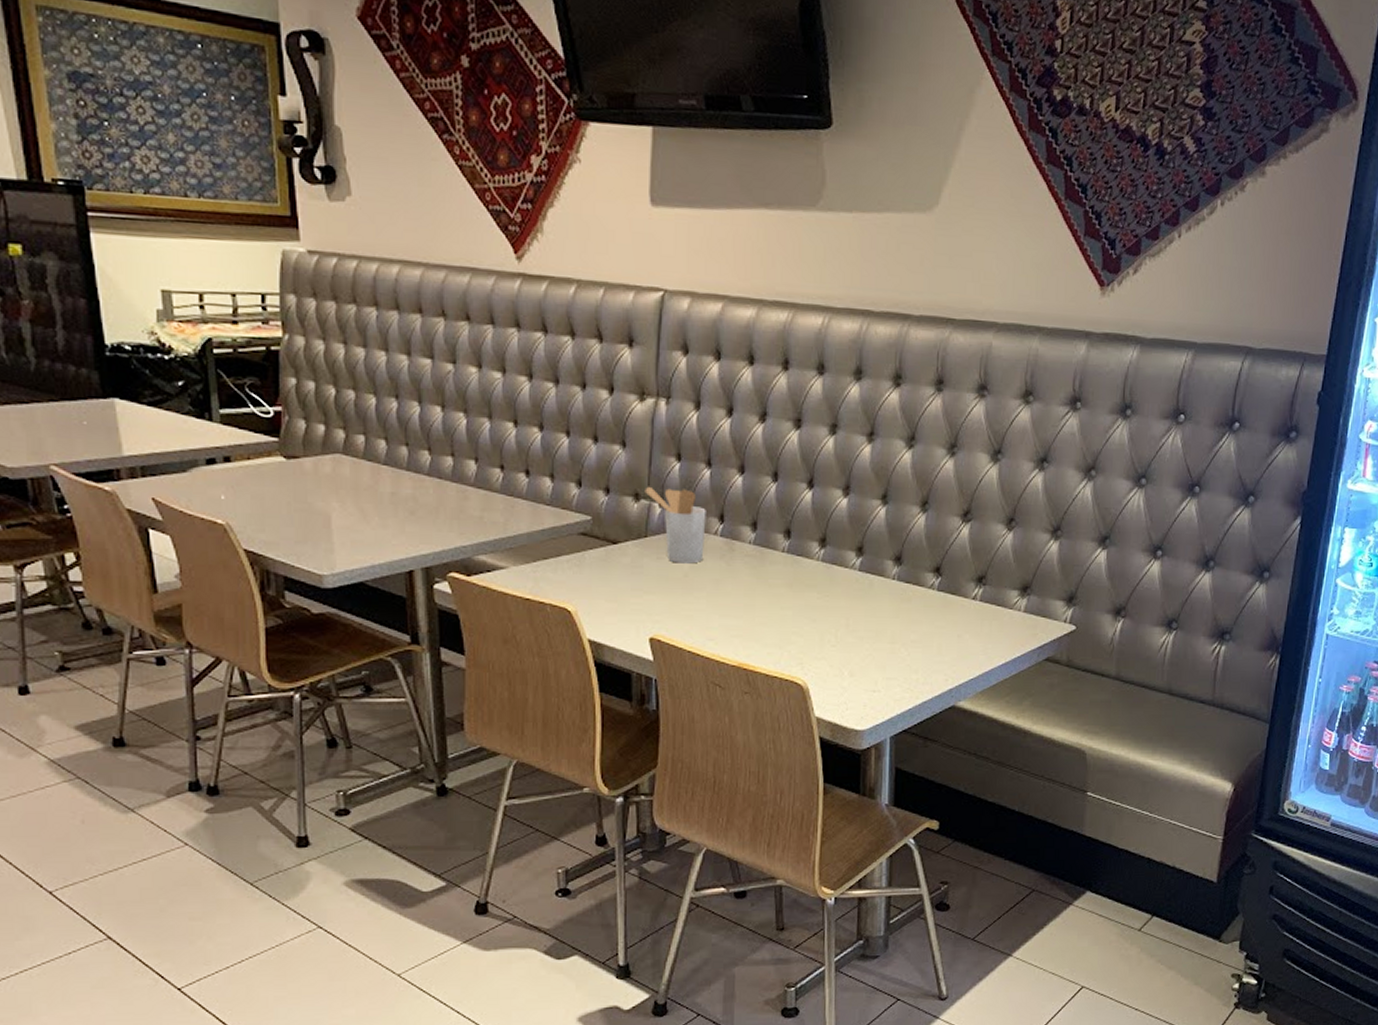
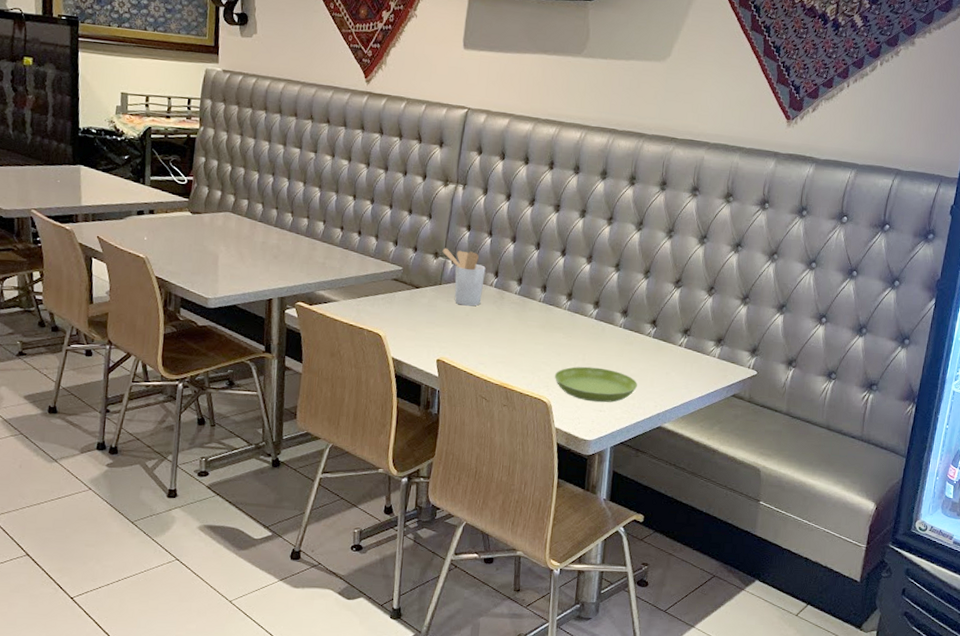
saucer: none [809,634,920,680] -> present [554,366,637,403]

